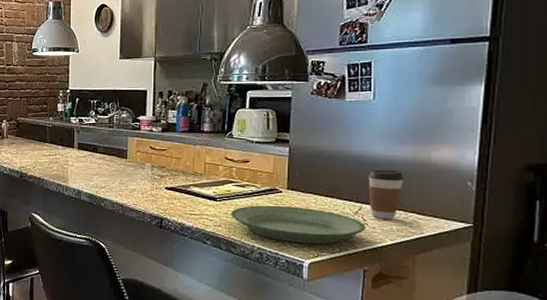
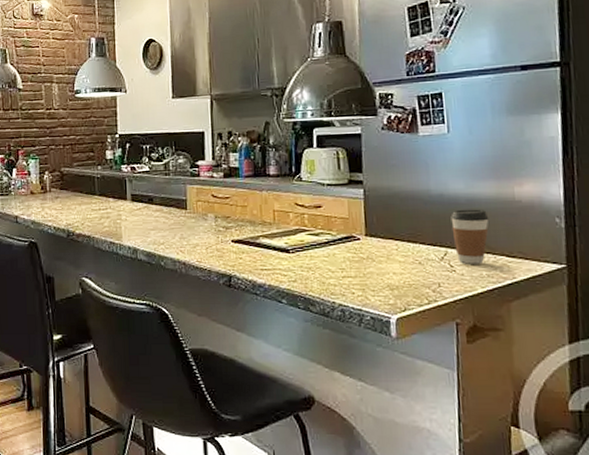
plate: present [230,205,366,244] -> none [305,254,454,297]

